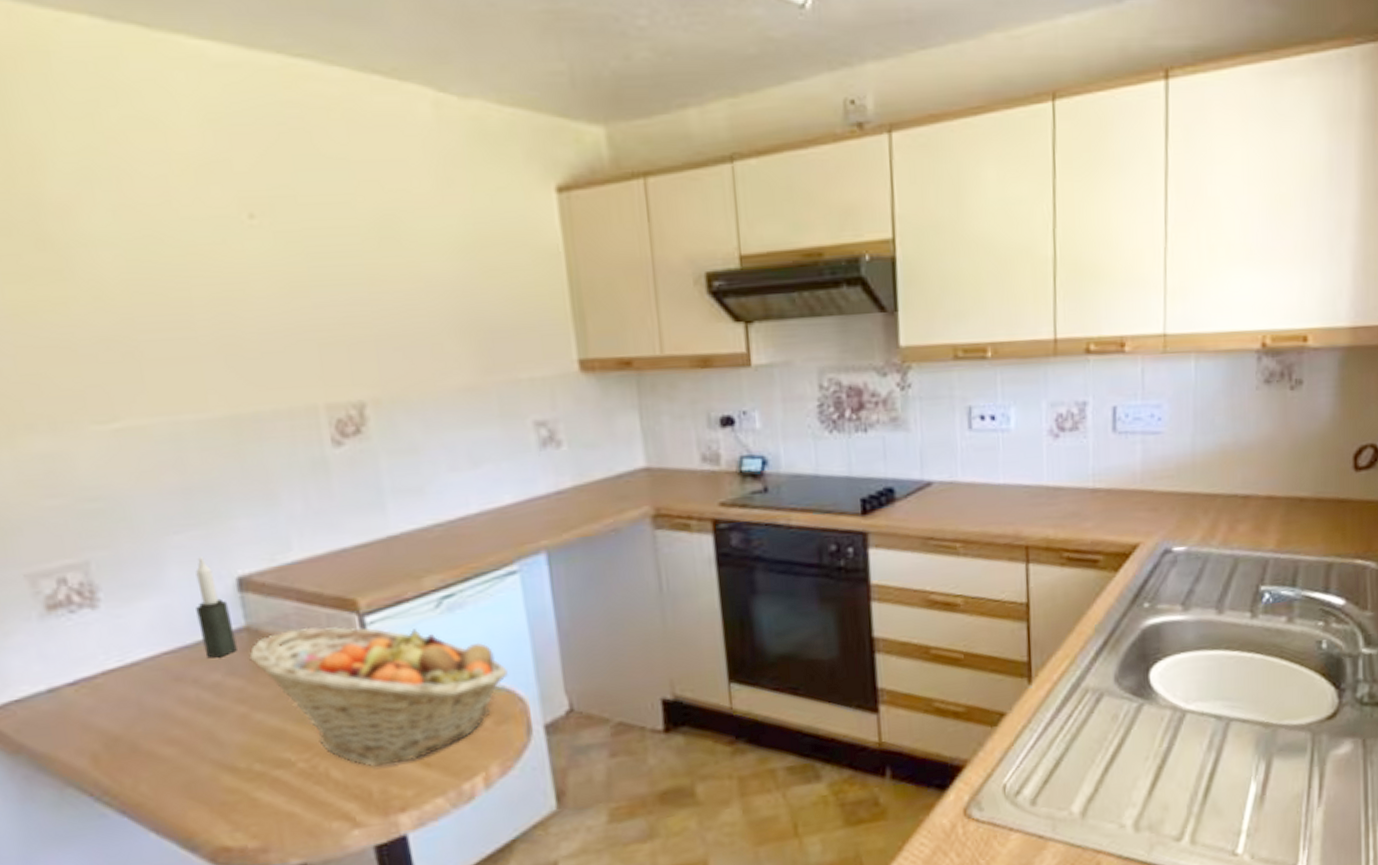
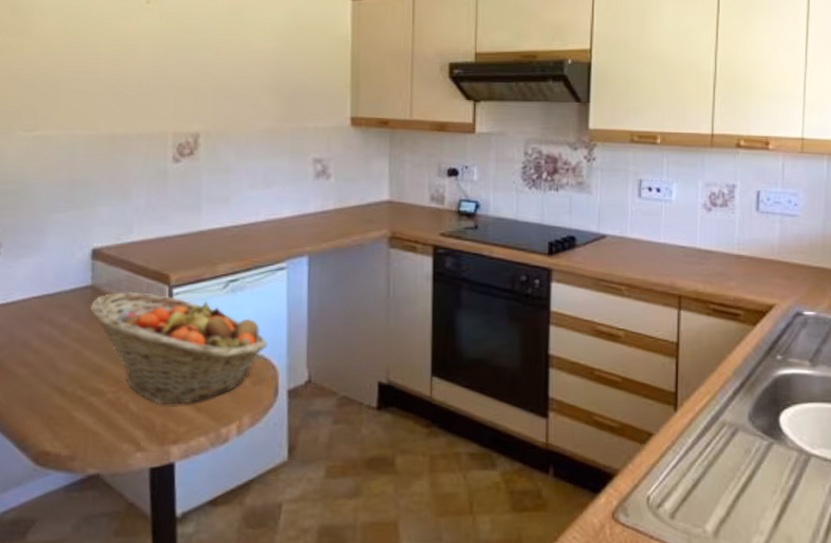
candle: present [195,557,237,658] -> none [60,231,83,306]

